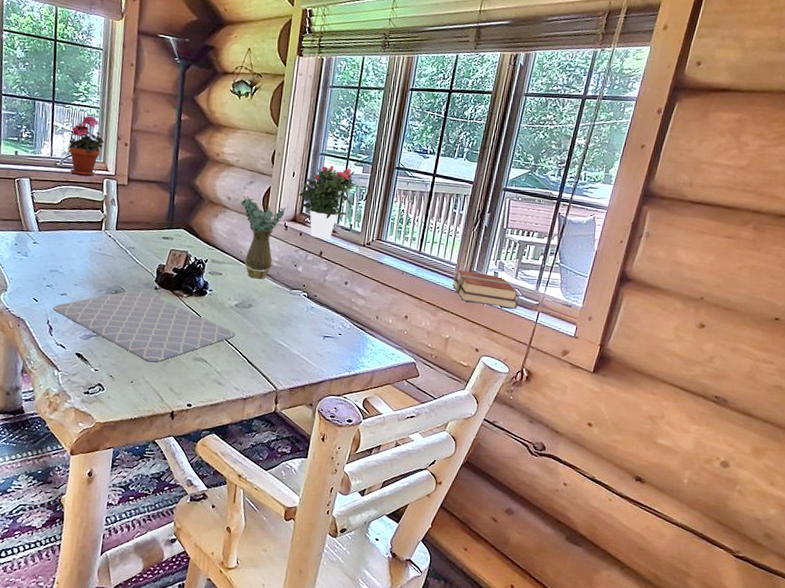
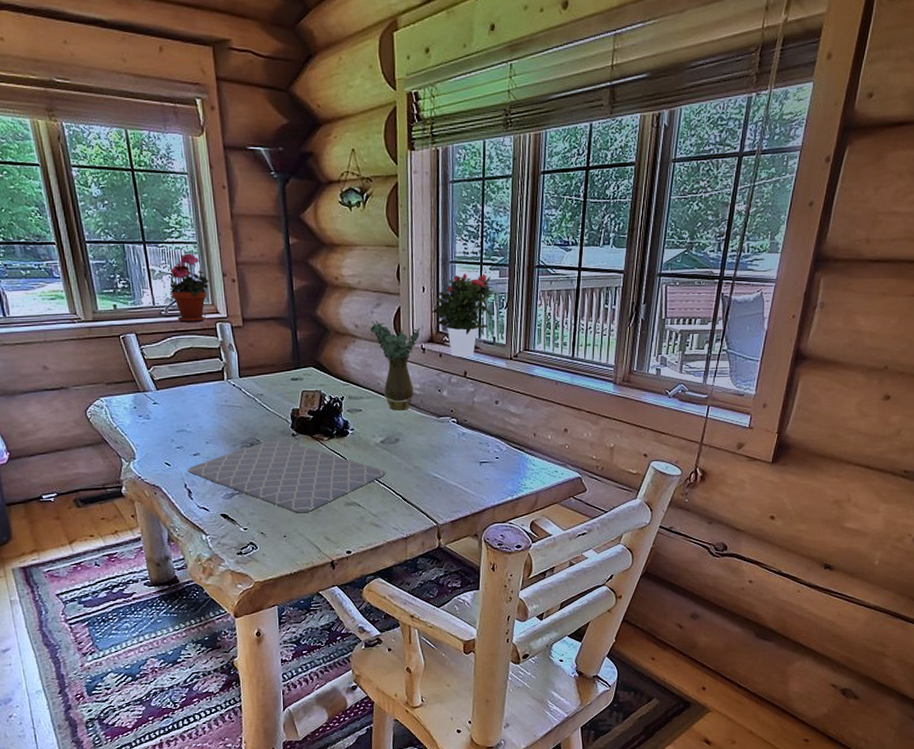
books: present [452,269,518,309] -> none [611,371,685,407]

